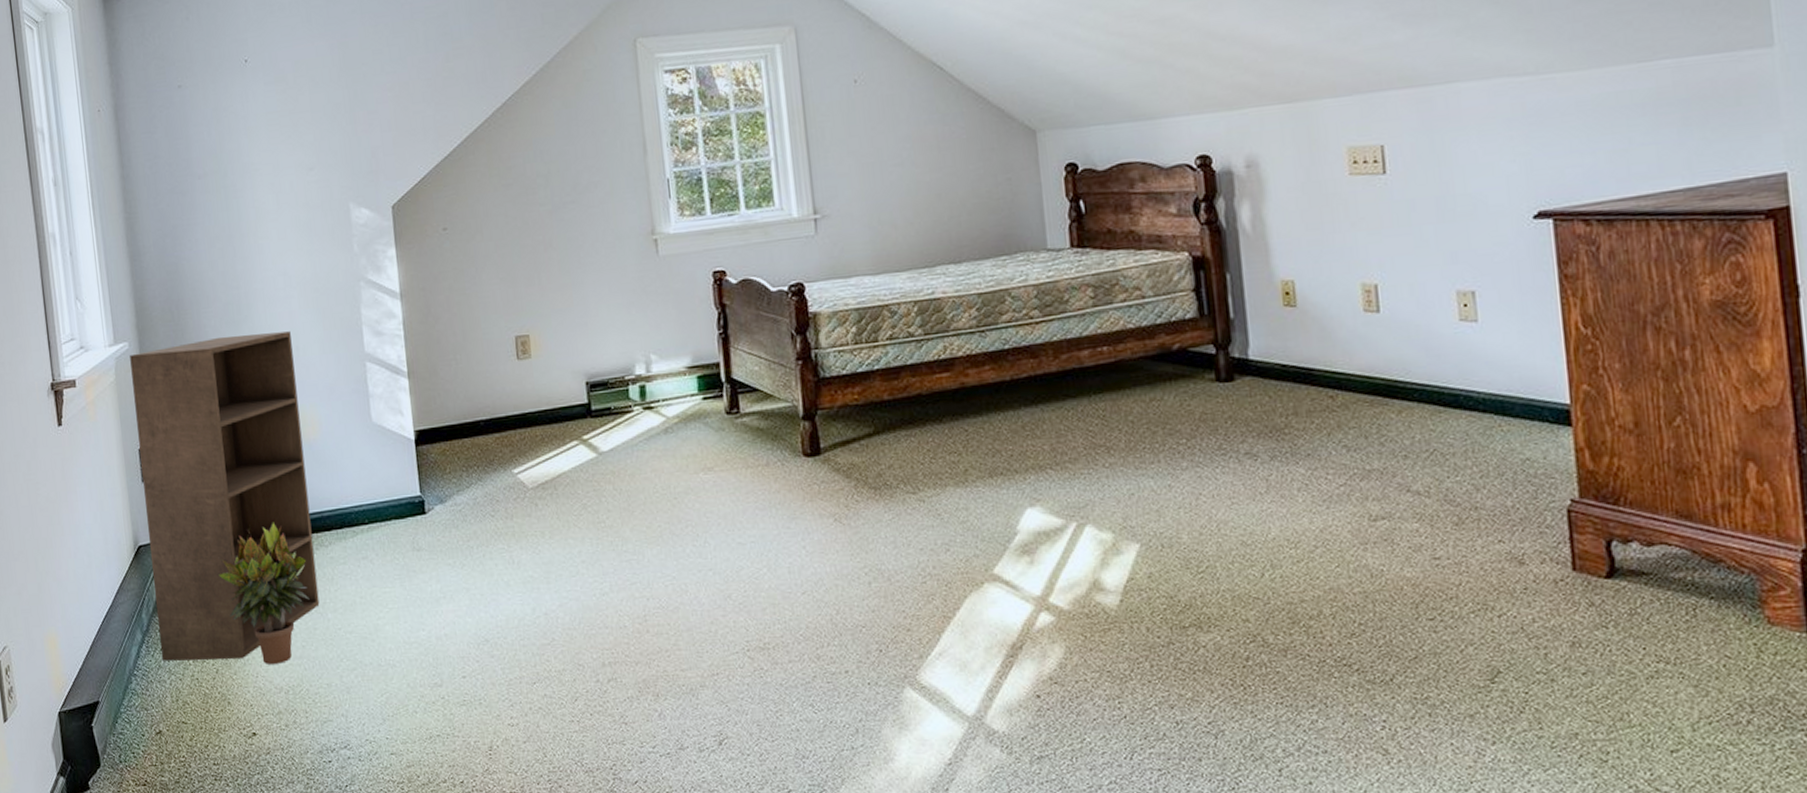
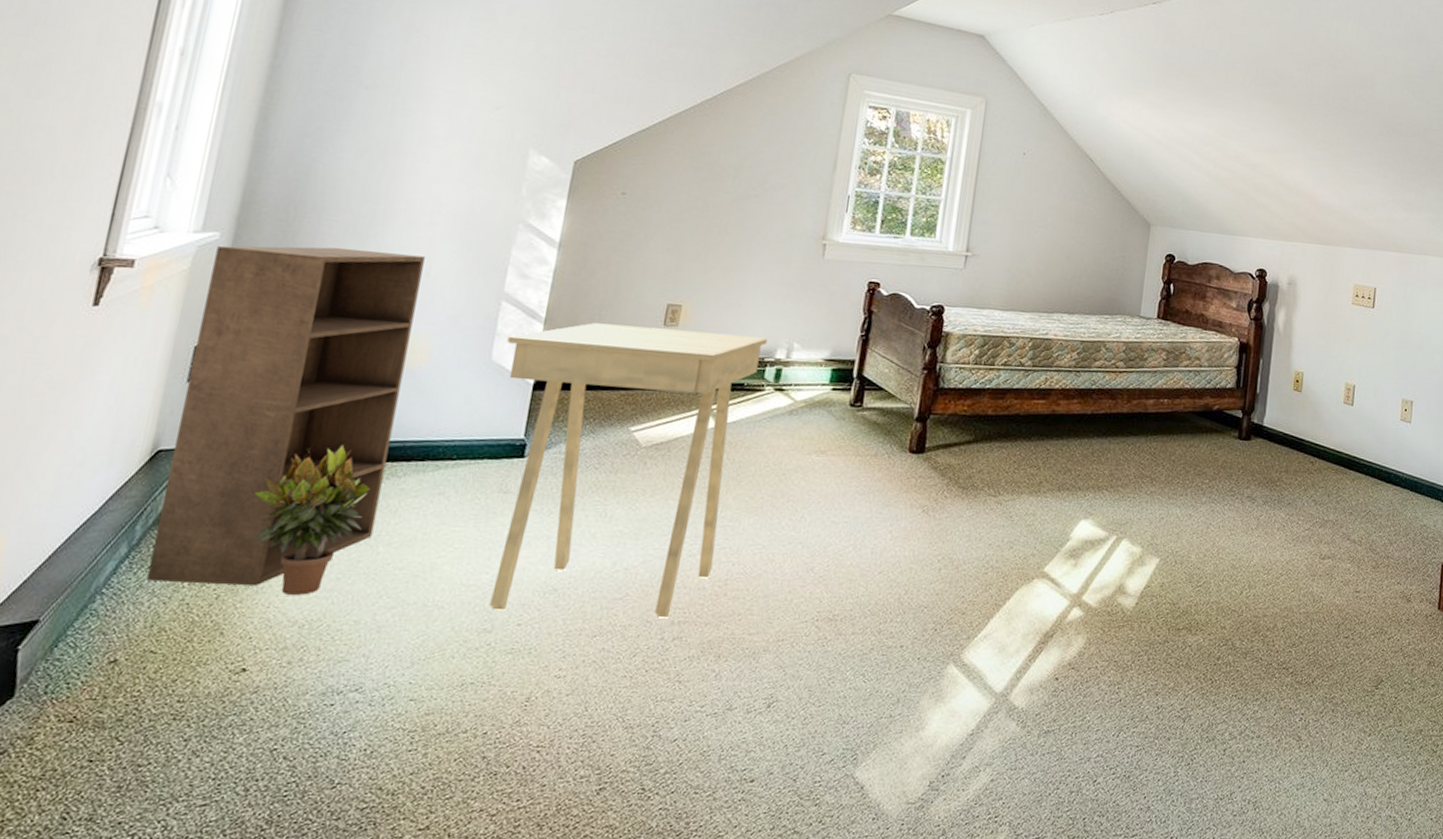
side table: none [380,354,629,665] -> present [490,323,768,618]

